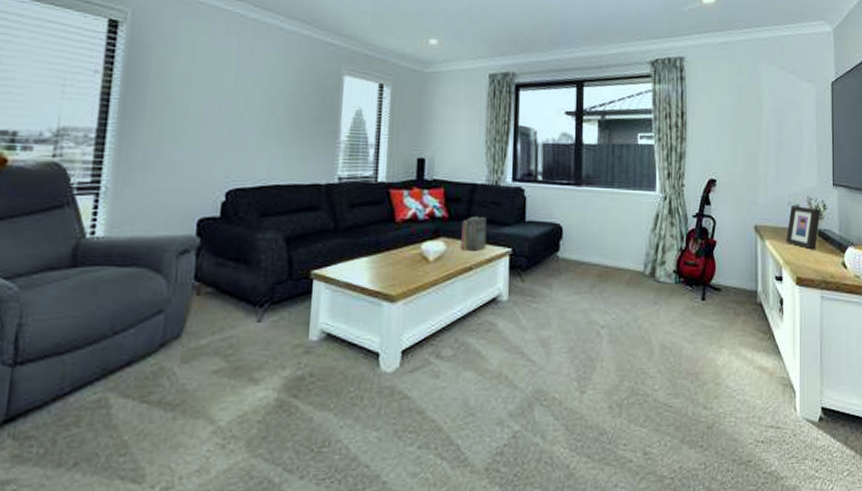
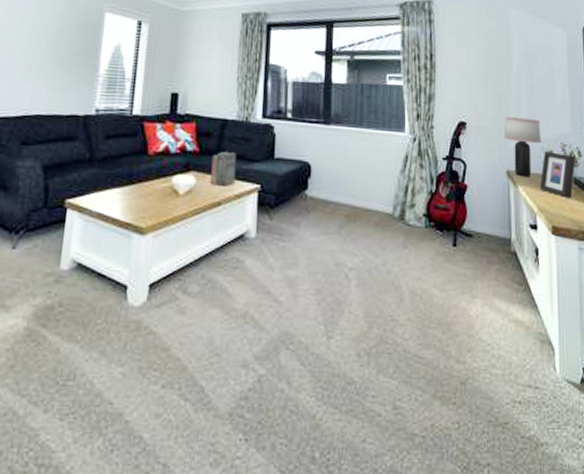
table lamp: none [752,173,789,231] -> present [503,117,542,178]

